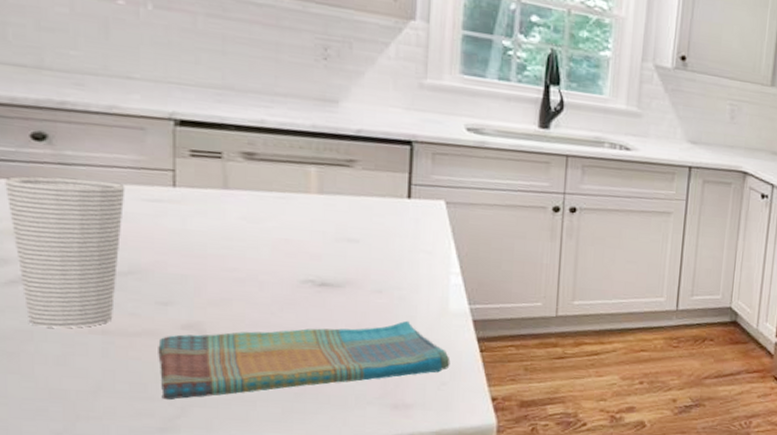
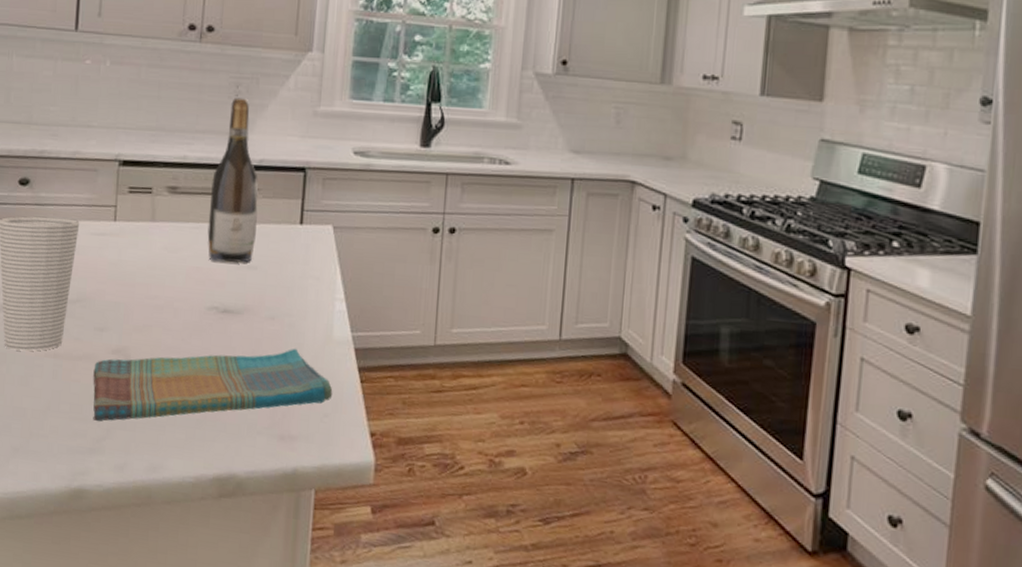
wine bottle: none [296,61,357,236] -> present [207,97,258,263]

